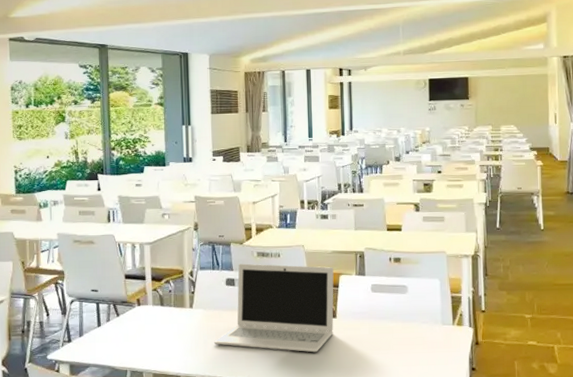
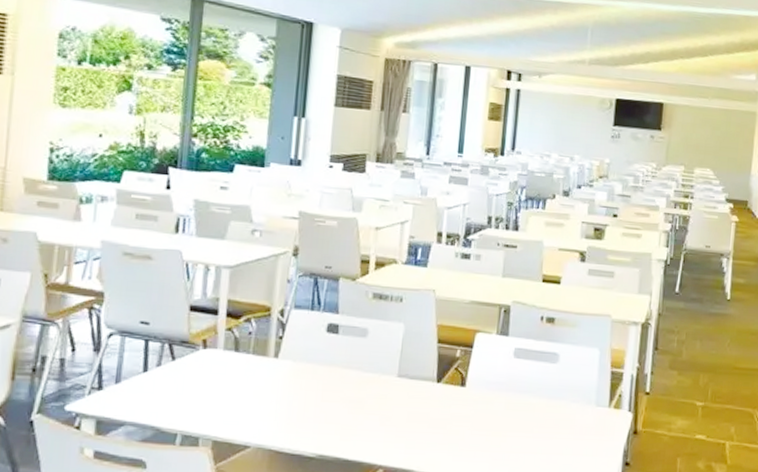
laptop: present [213,263,334,353] -> none [301,306,470,429]

